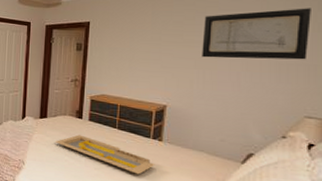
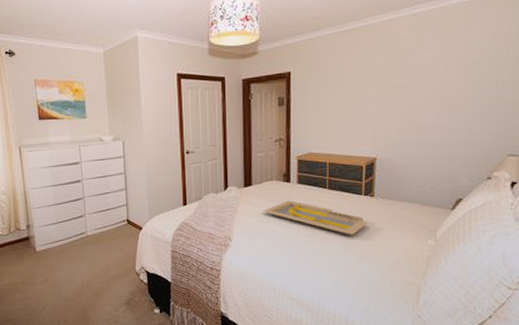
wall art: present [202,8,311,60] -> none [408,41,510,103]

